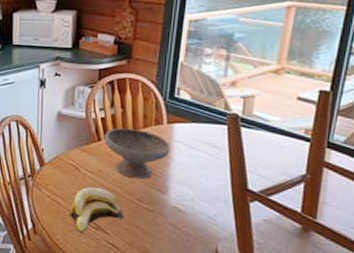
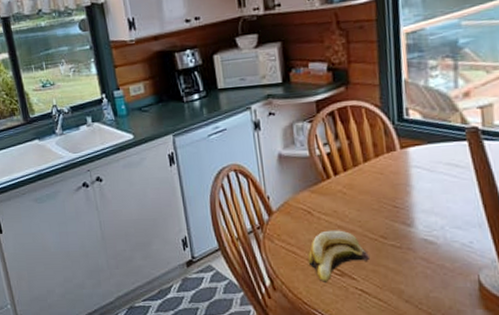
bowl: present [104,128,171,180] -> none [333,160,409,215]

